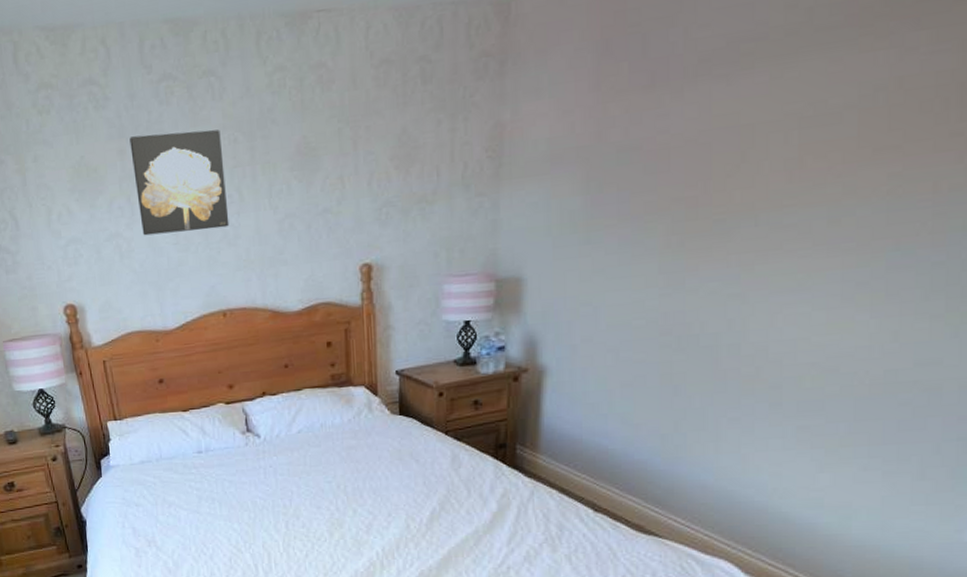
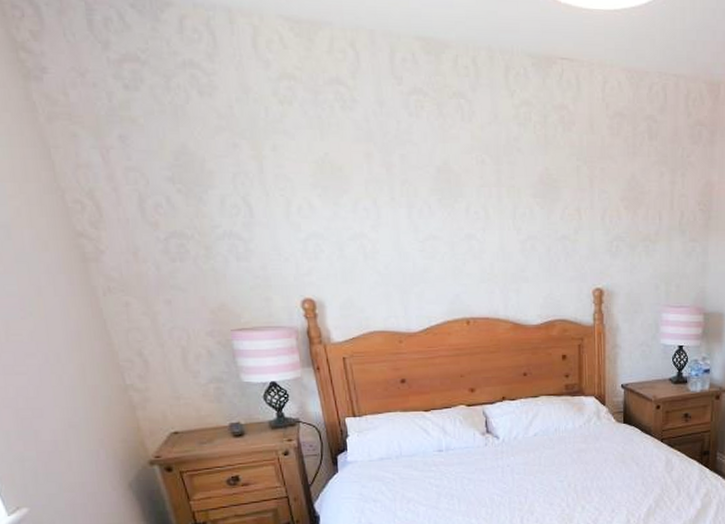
wall art: present [129,129,230,236] -> none [377,142,475,241]

